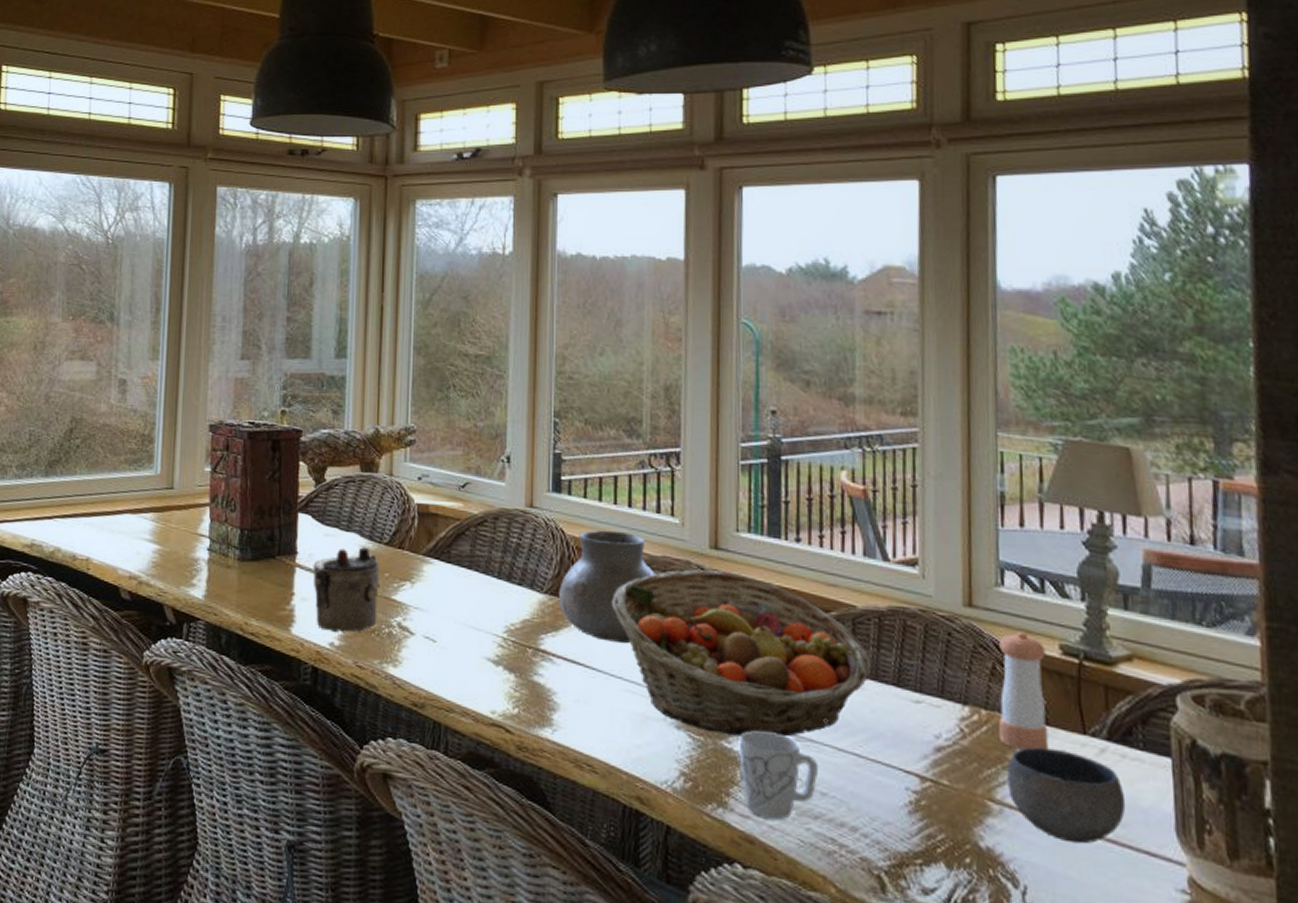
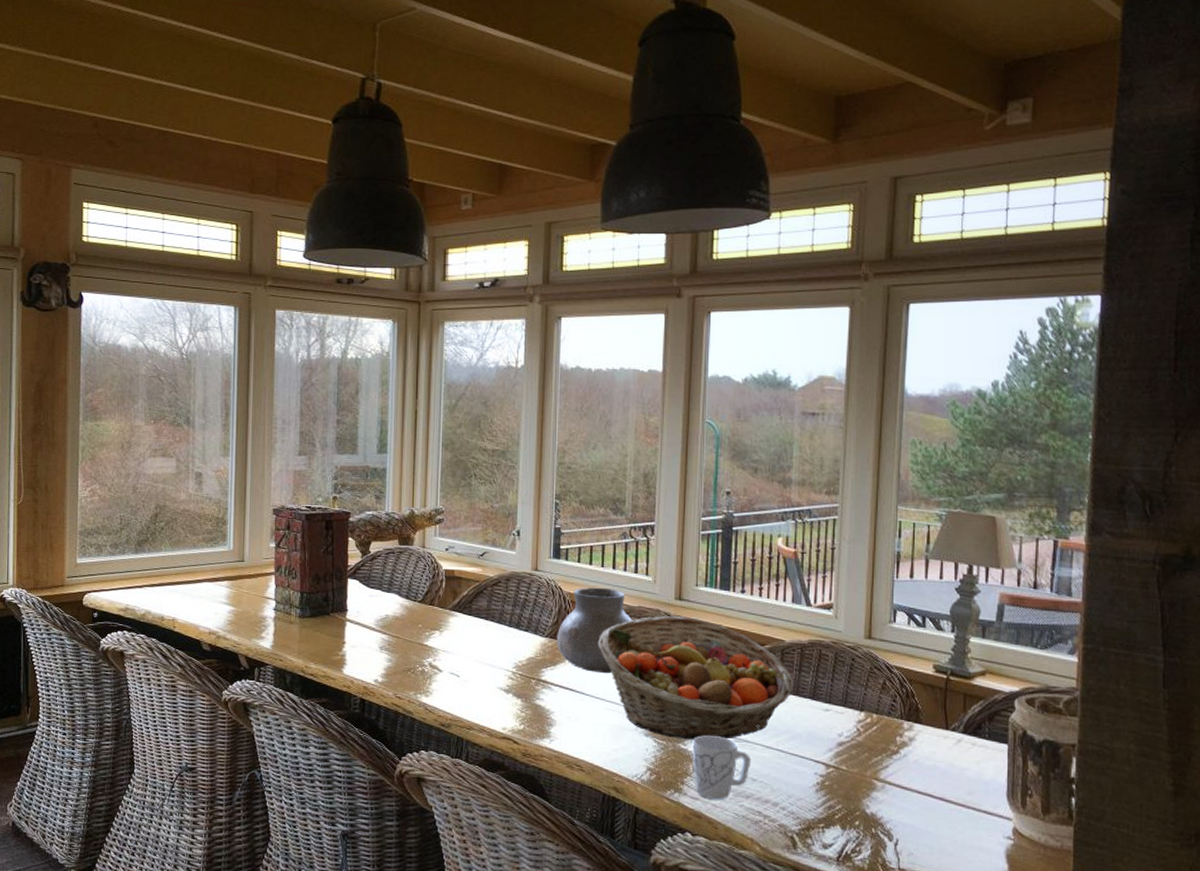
teapot: present [313,547,381,633] -> none [360,604,415,672]
pepper shaker: present [999,632,1049,750] -> none [886,657,923,742]
bowl: present [1007,746,1126,844] -> none [889,740,973,808]

